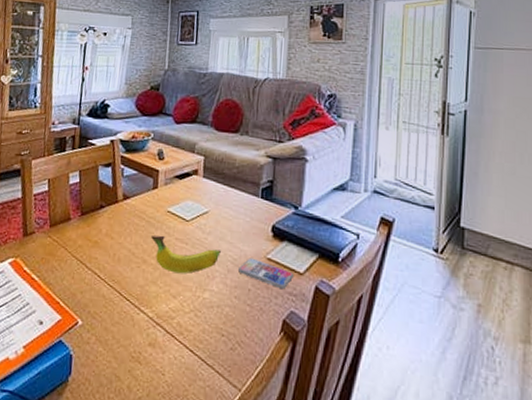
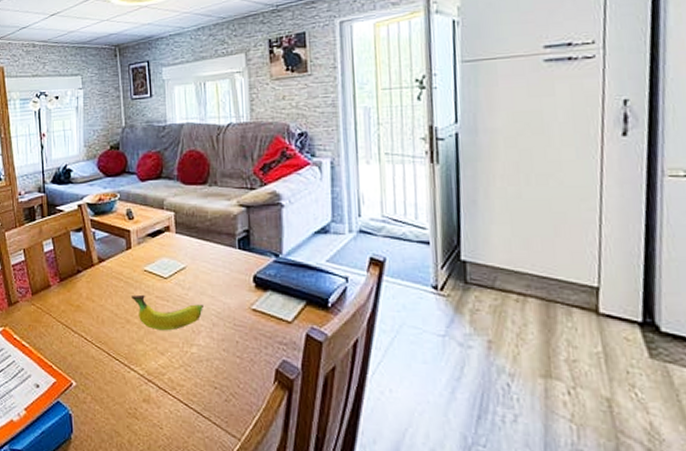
smartphone: present [238,257,293,290] -> none [224,310,281,339]

